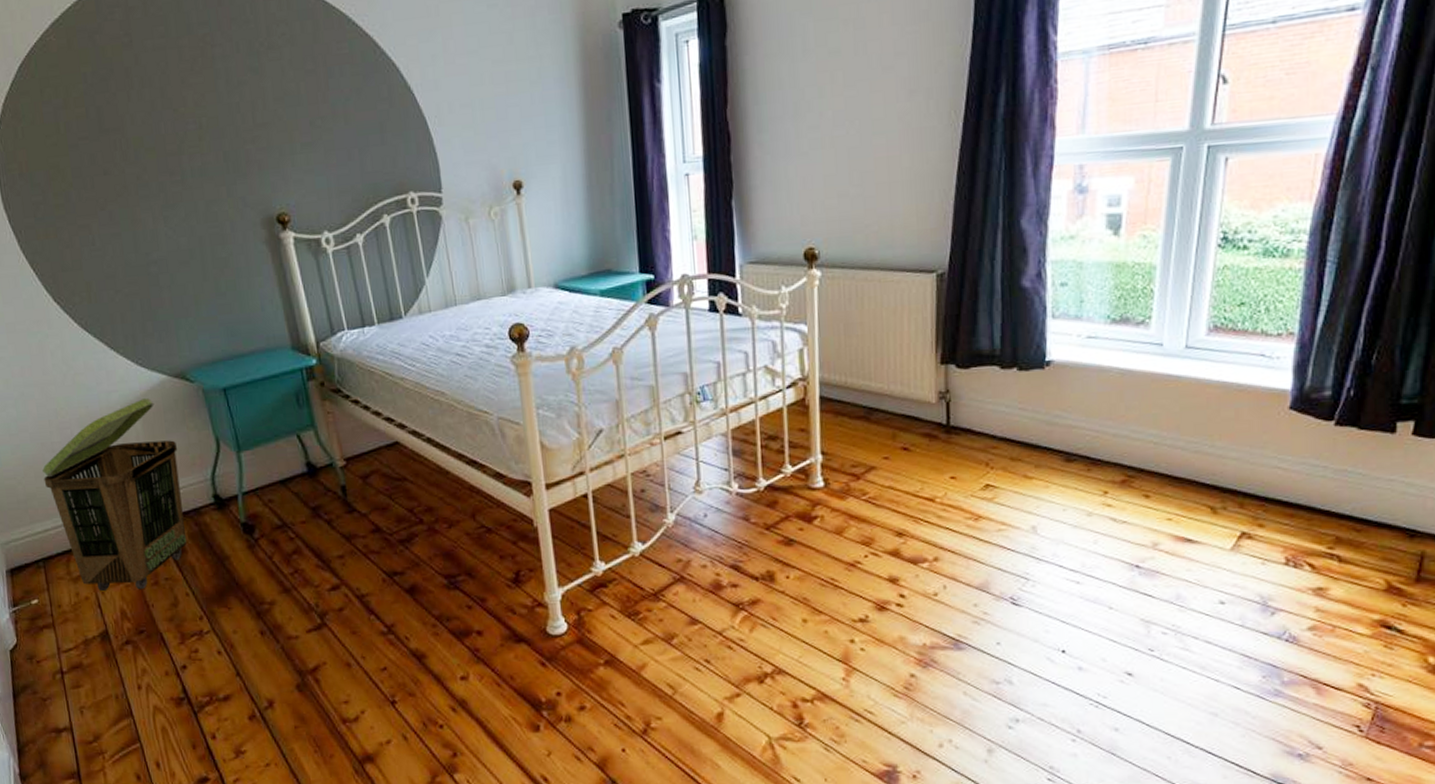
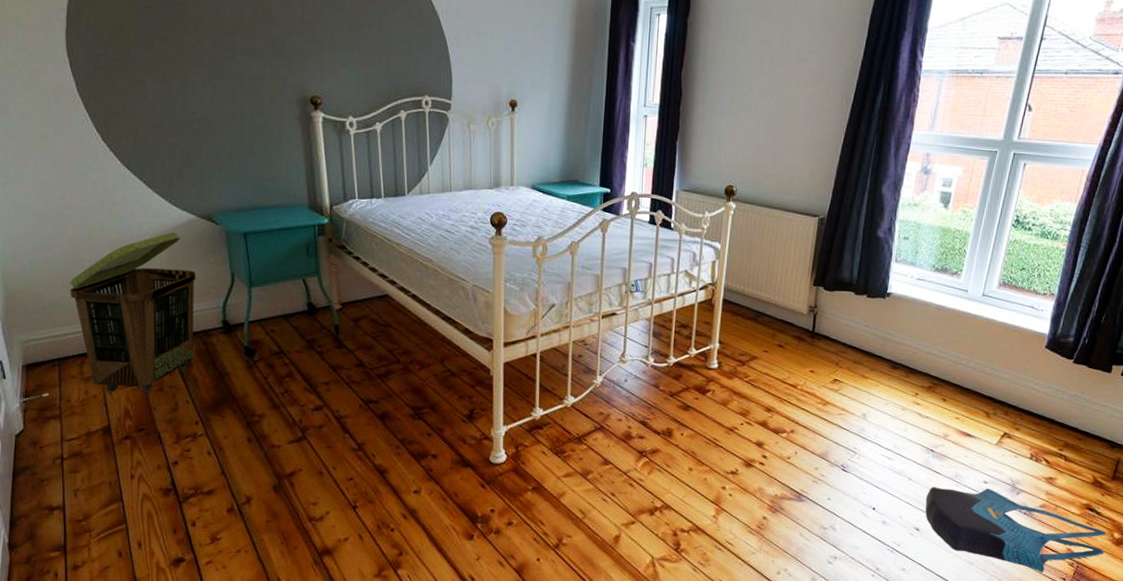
tote bag: none [1136,610,1418,721] -> present [925,487,1107,573]

